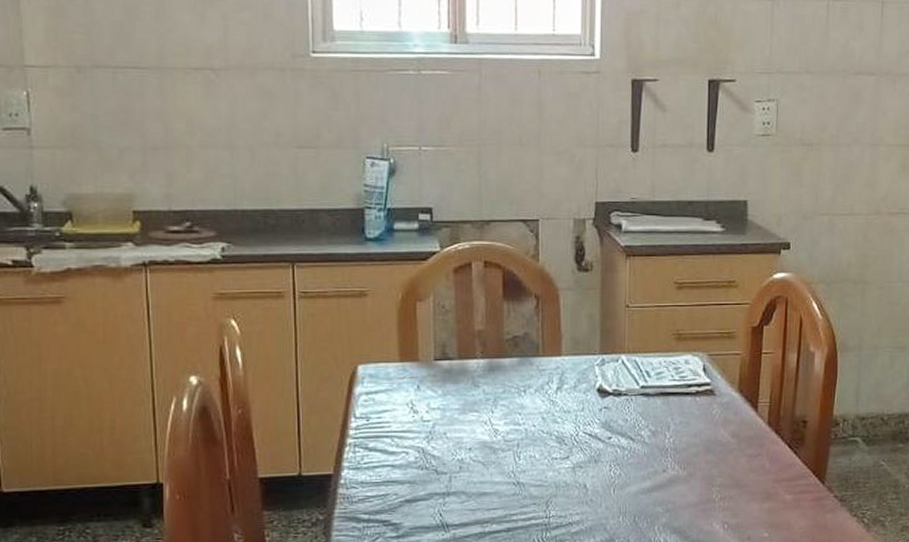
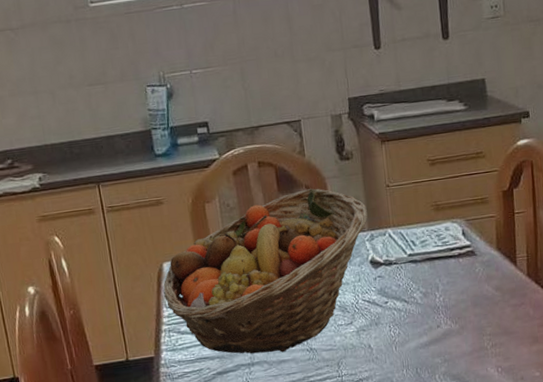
fruit basket: none [354,299,601,484] -> present [163,188,368,354]

